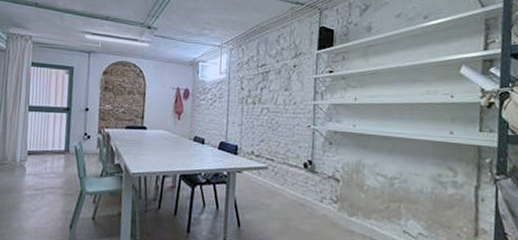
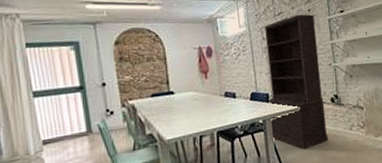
bookcase: none [234,68,300,213] -> present [263,14,329,150]

